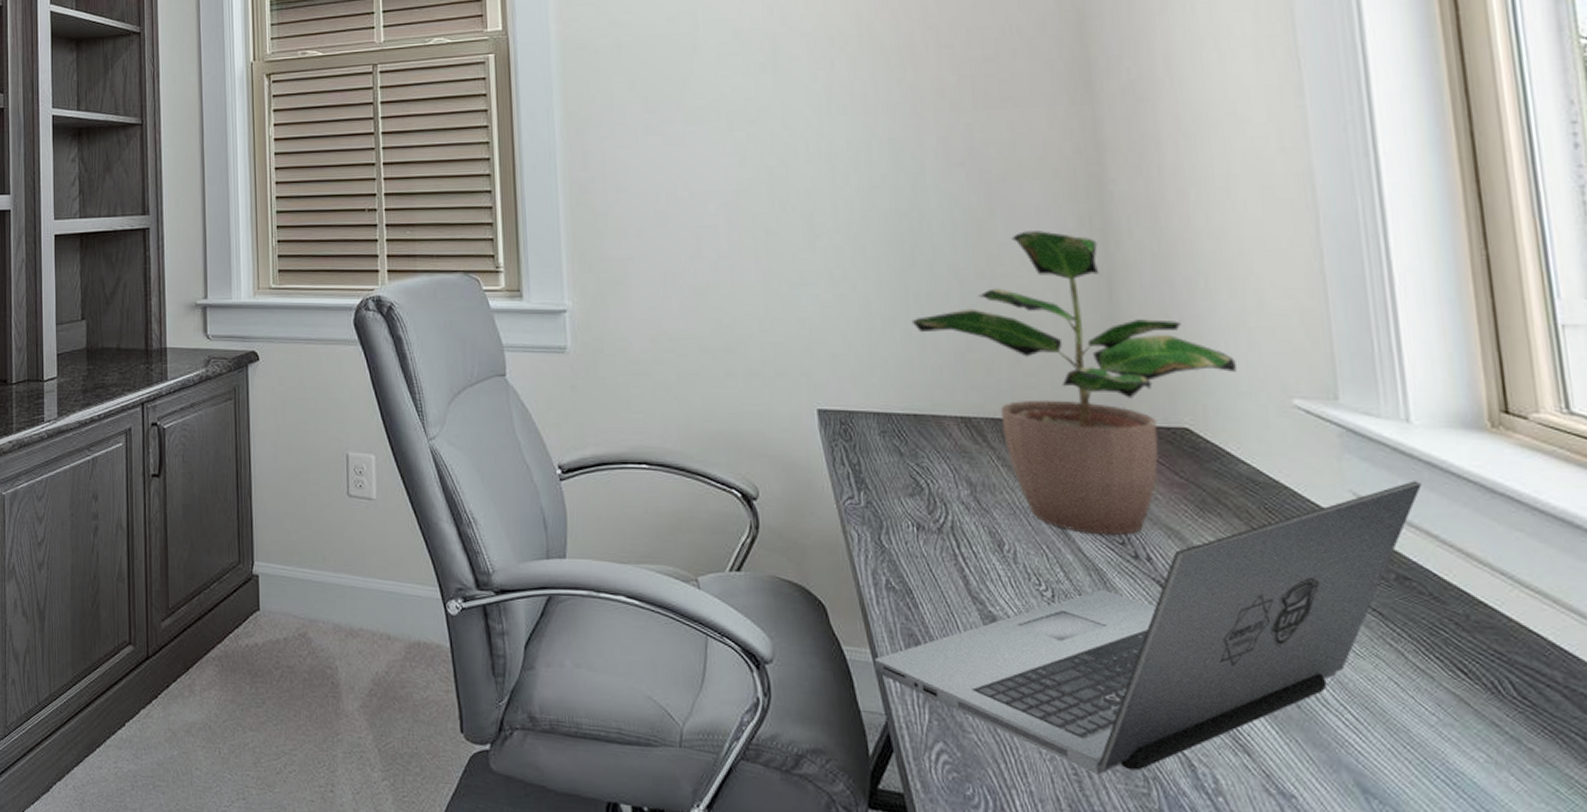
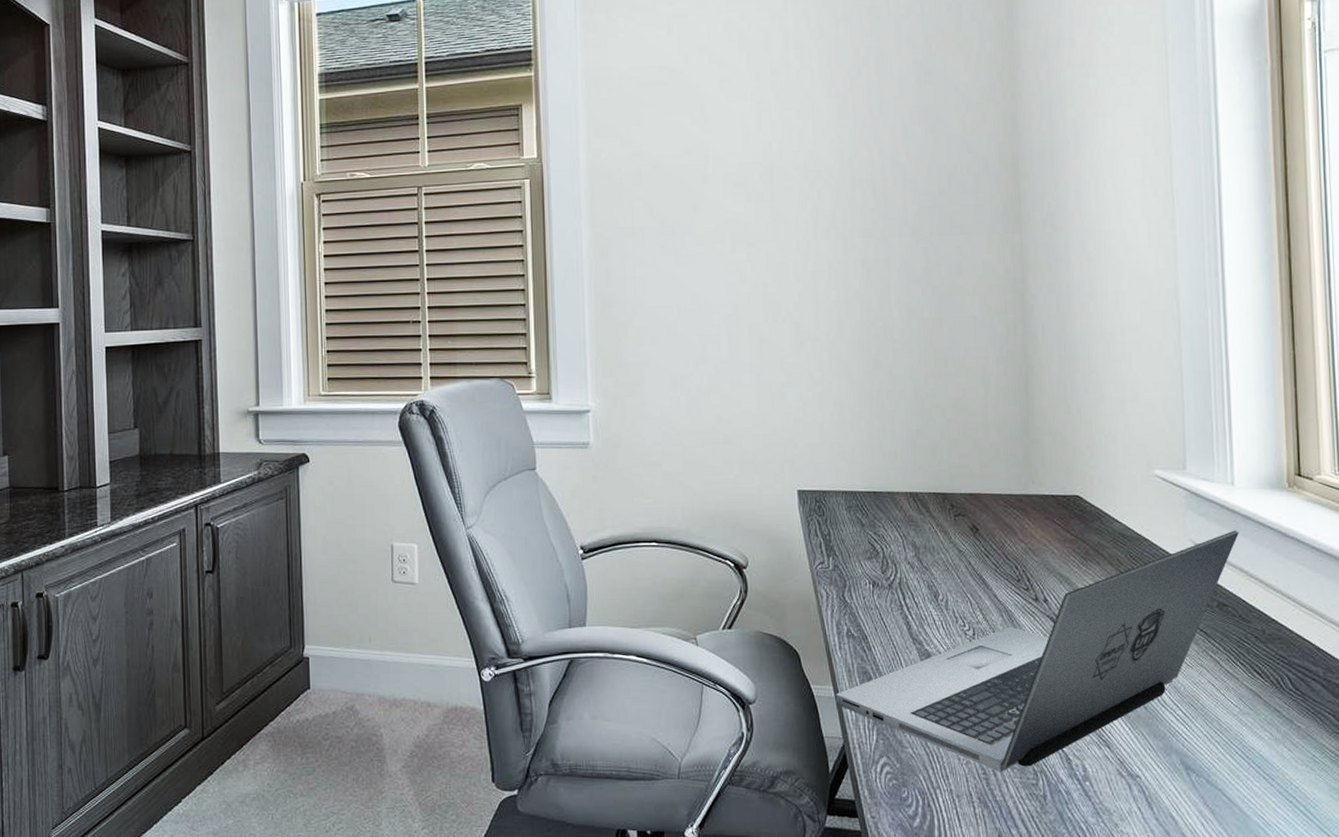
potted plant: present [911,231,1237,536] -> none [874,337,1116,584]

